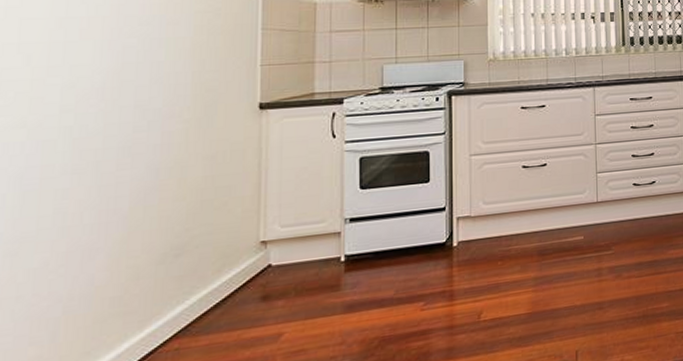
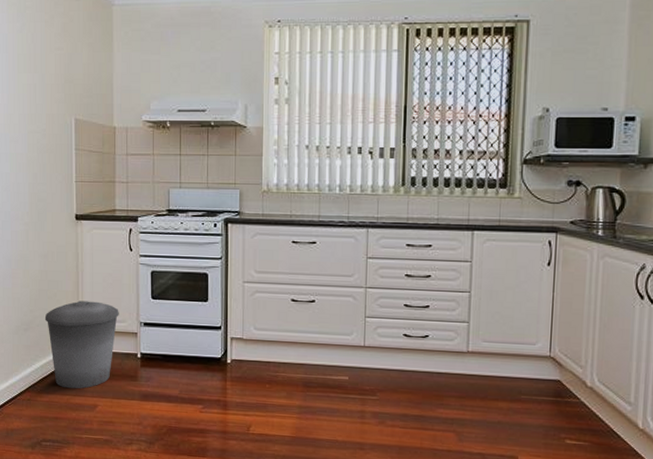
trash can: none [208,203,317,321] -> present [44,300,119,389]

